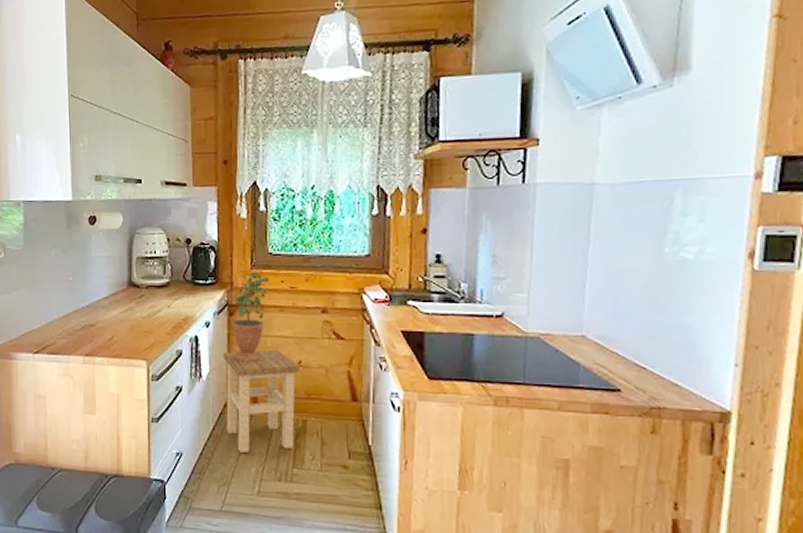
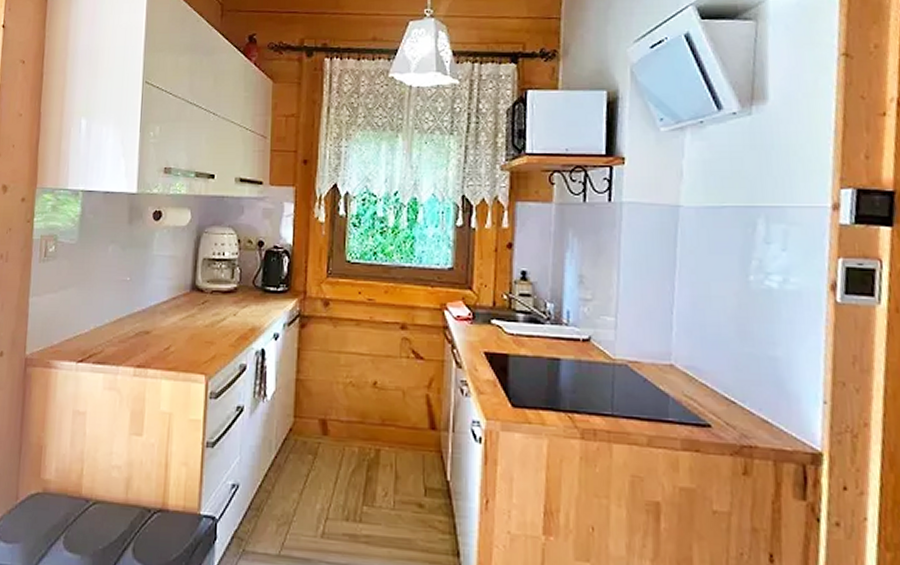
stool: present [223,349,299,454] -> none [291,367,374,487]
potted plant: present [232,269,270,362] -> none [303,278,347,381]

